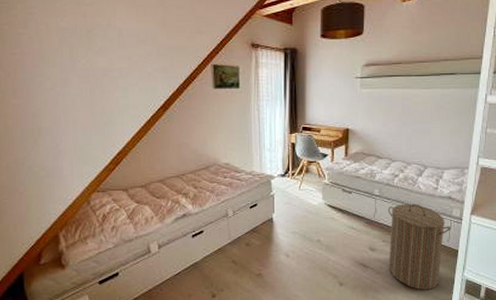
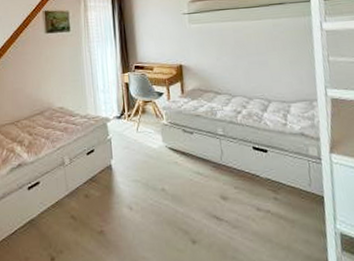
laundry hamper: present [388,204,451,291] -> none [235,143,311,248]

